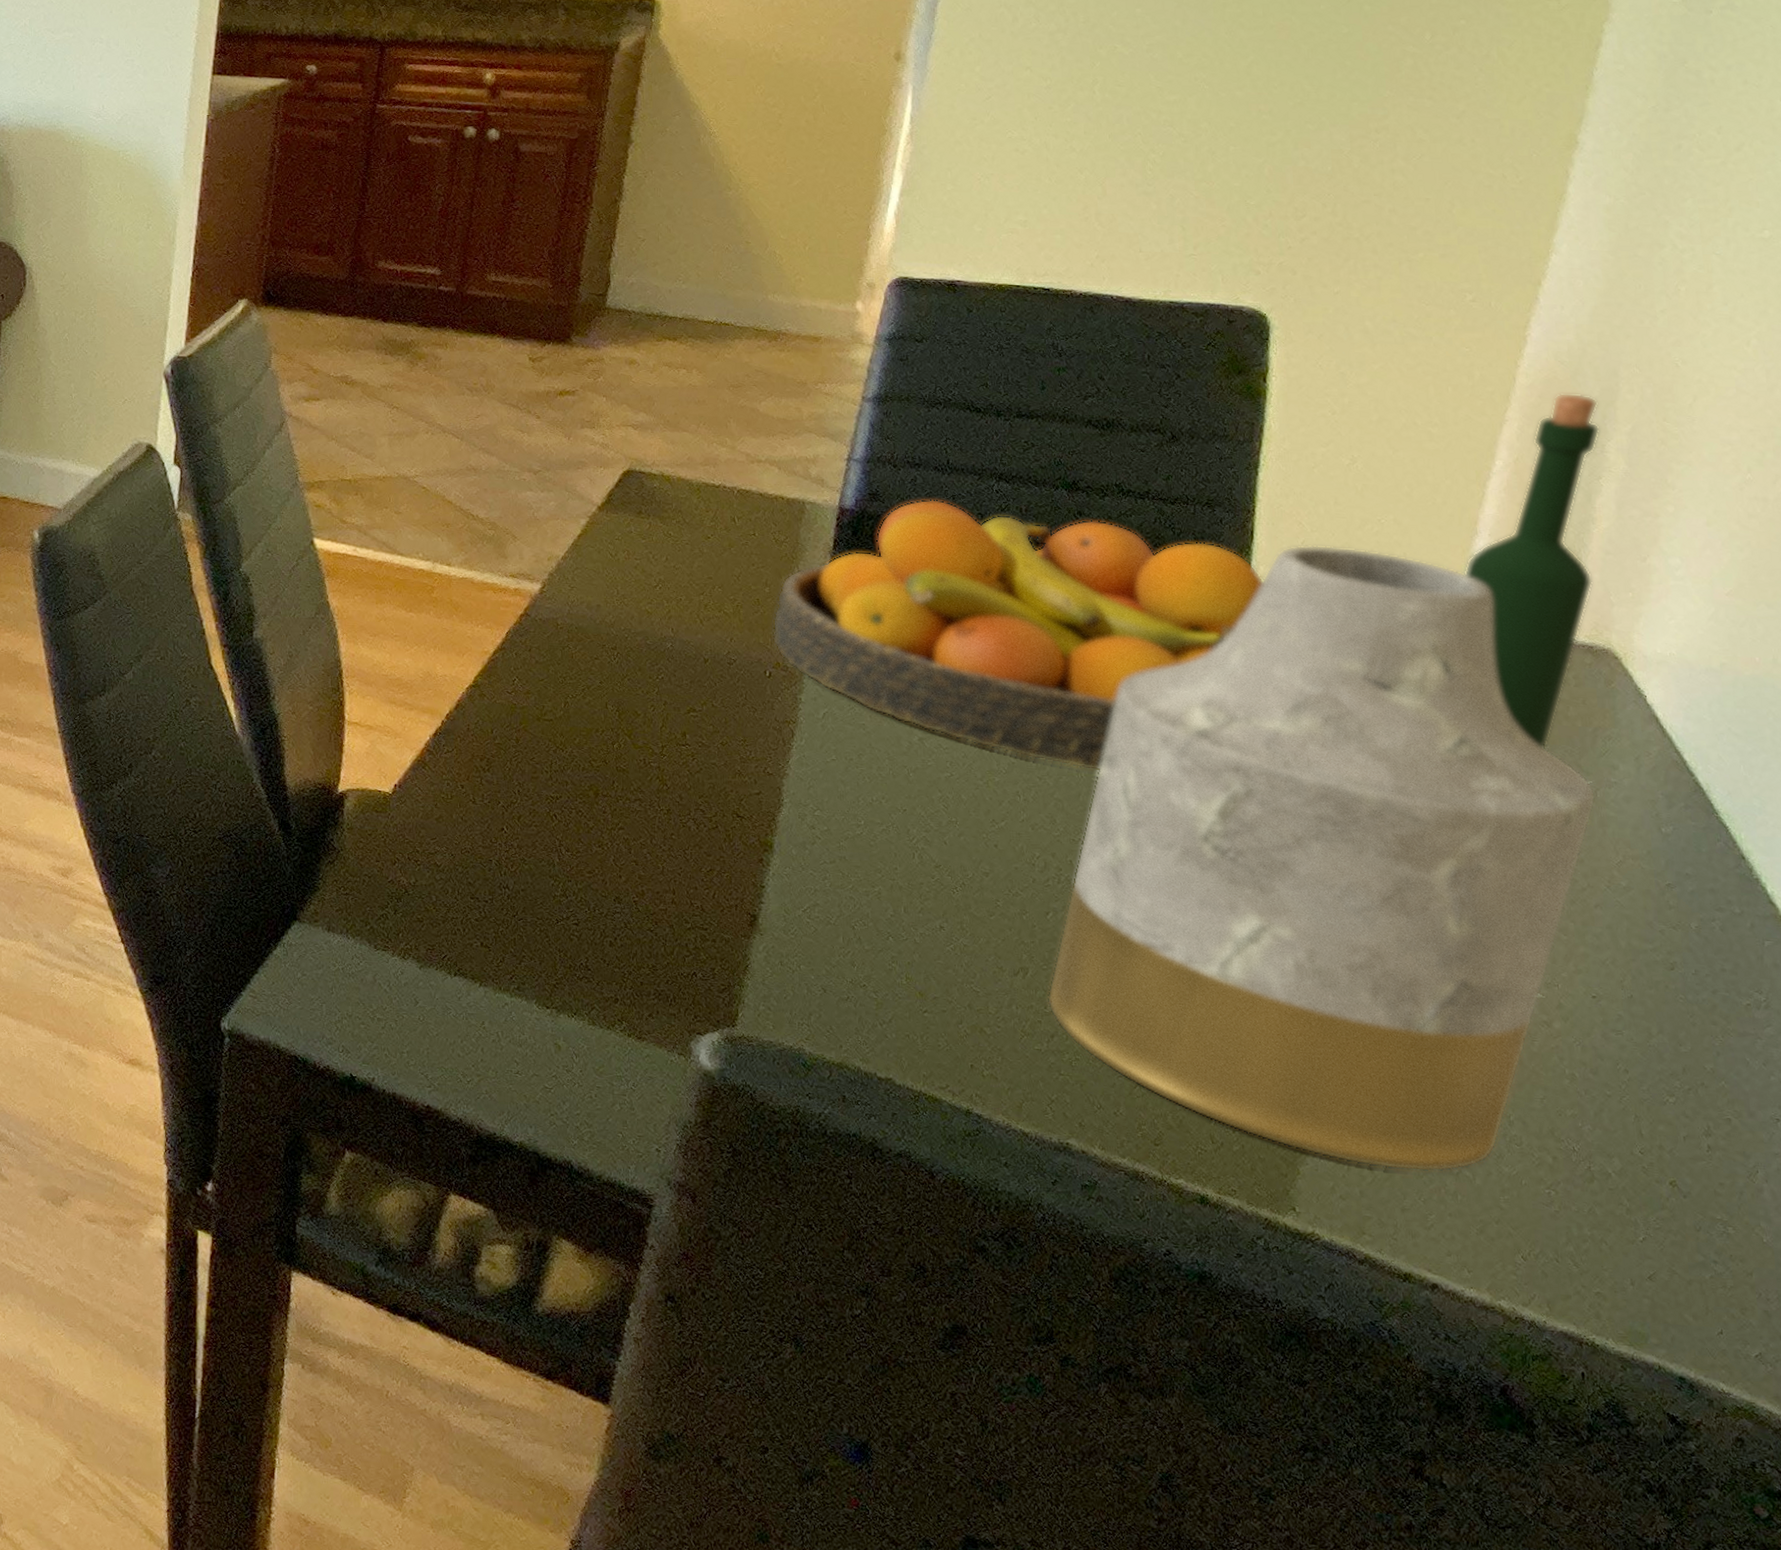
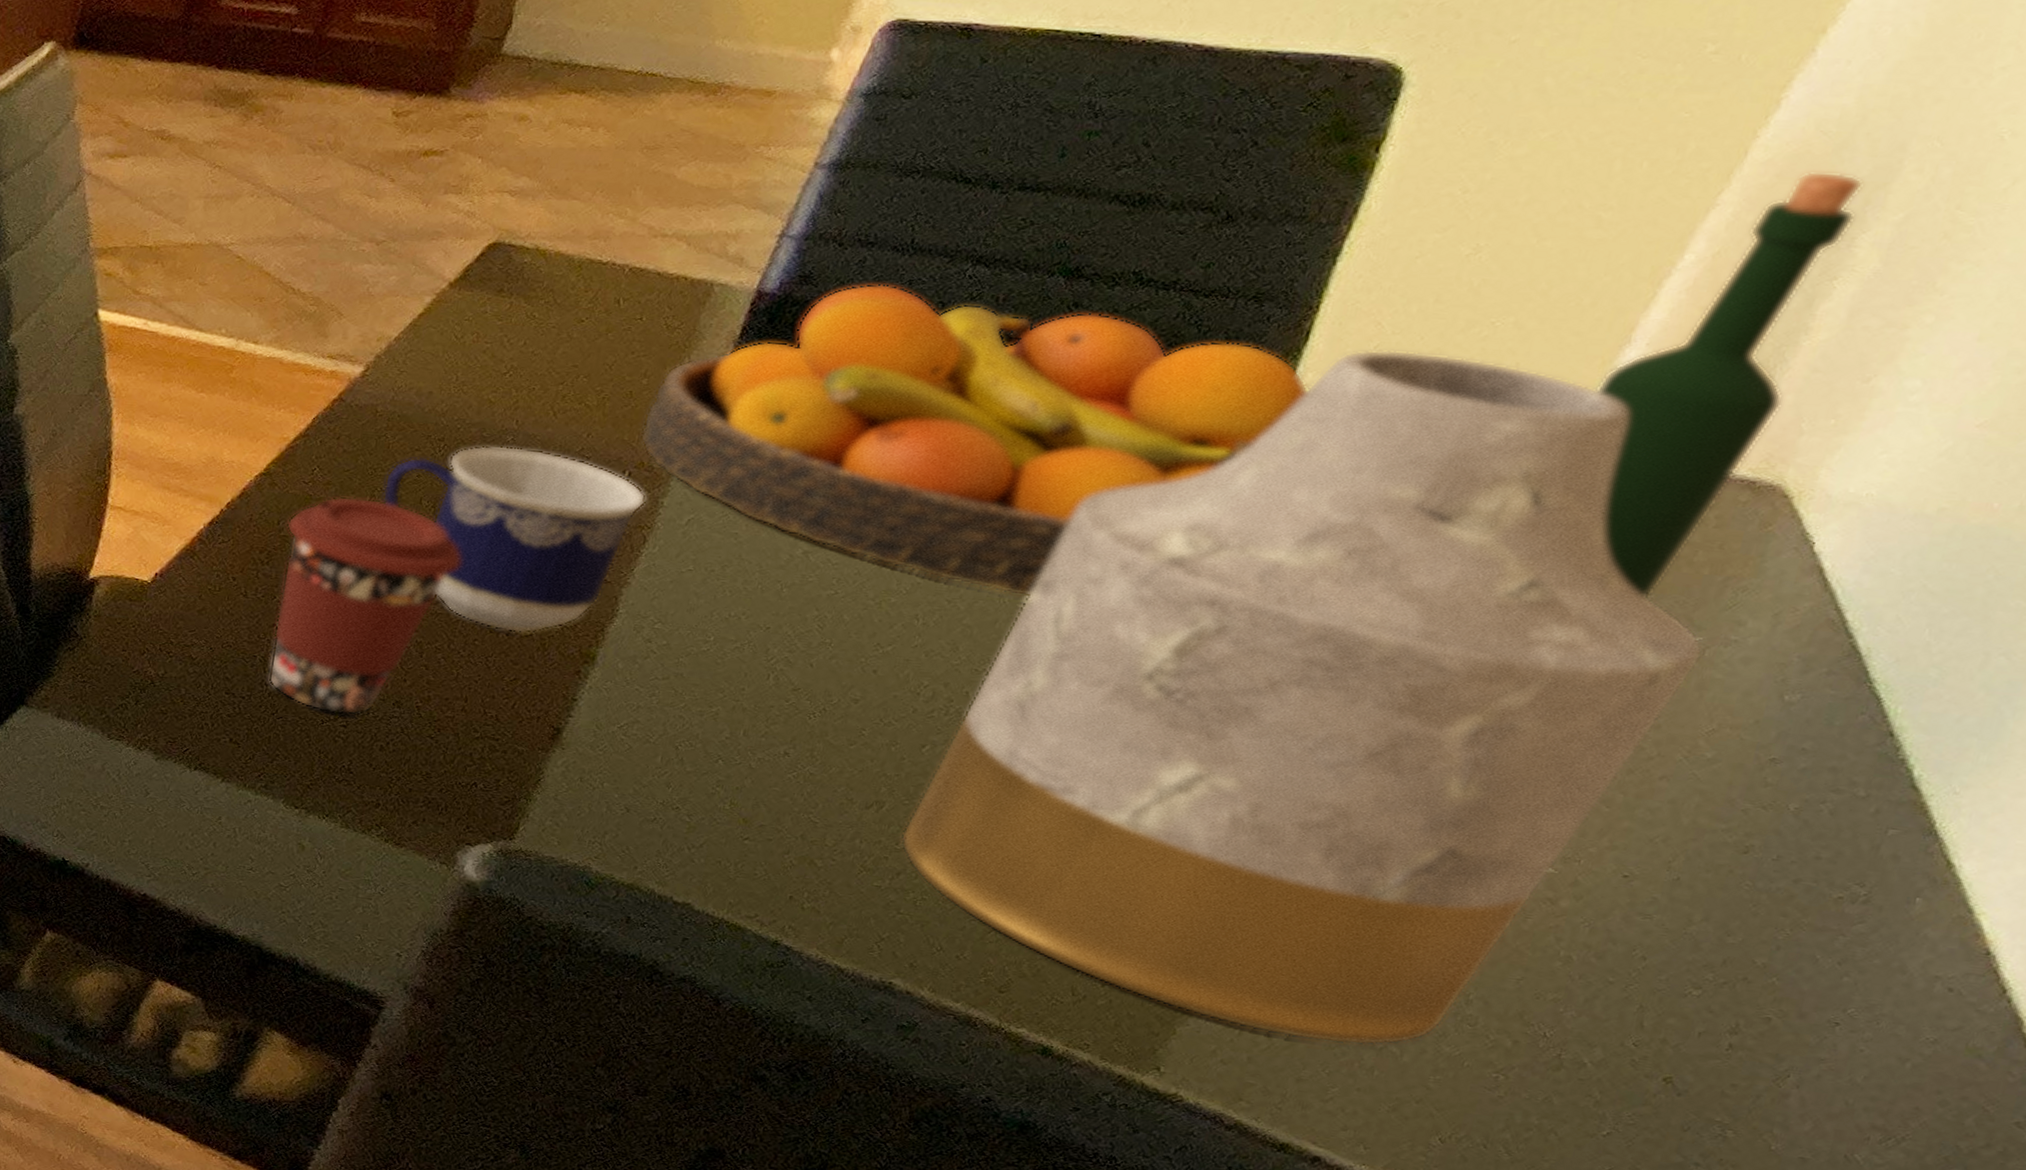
coffee cup: none [499,704,649,914] -> present [268,496,462,716]
cup: none [574,652,787,826] -> present [382,445,647,633]

